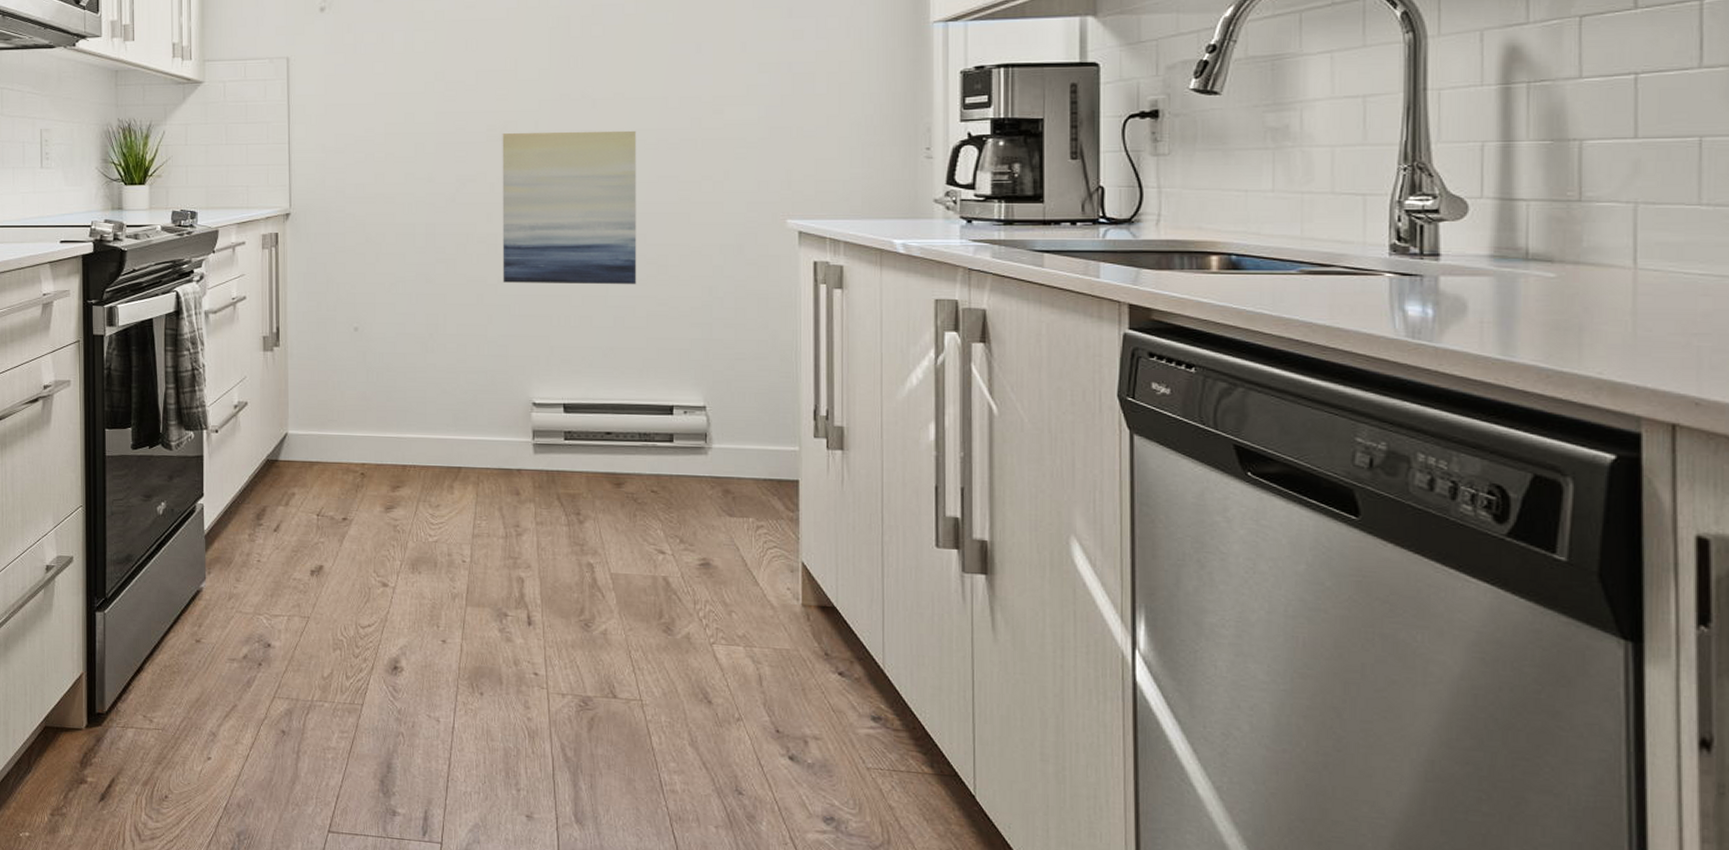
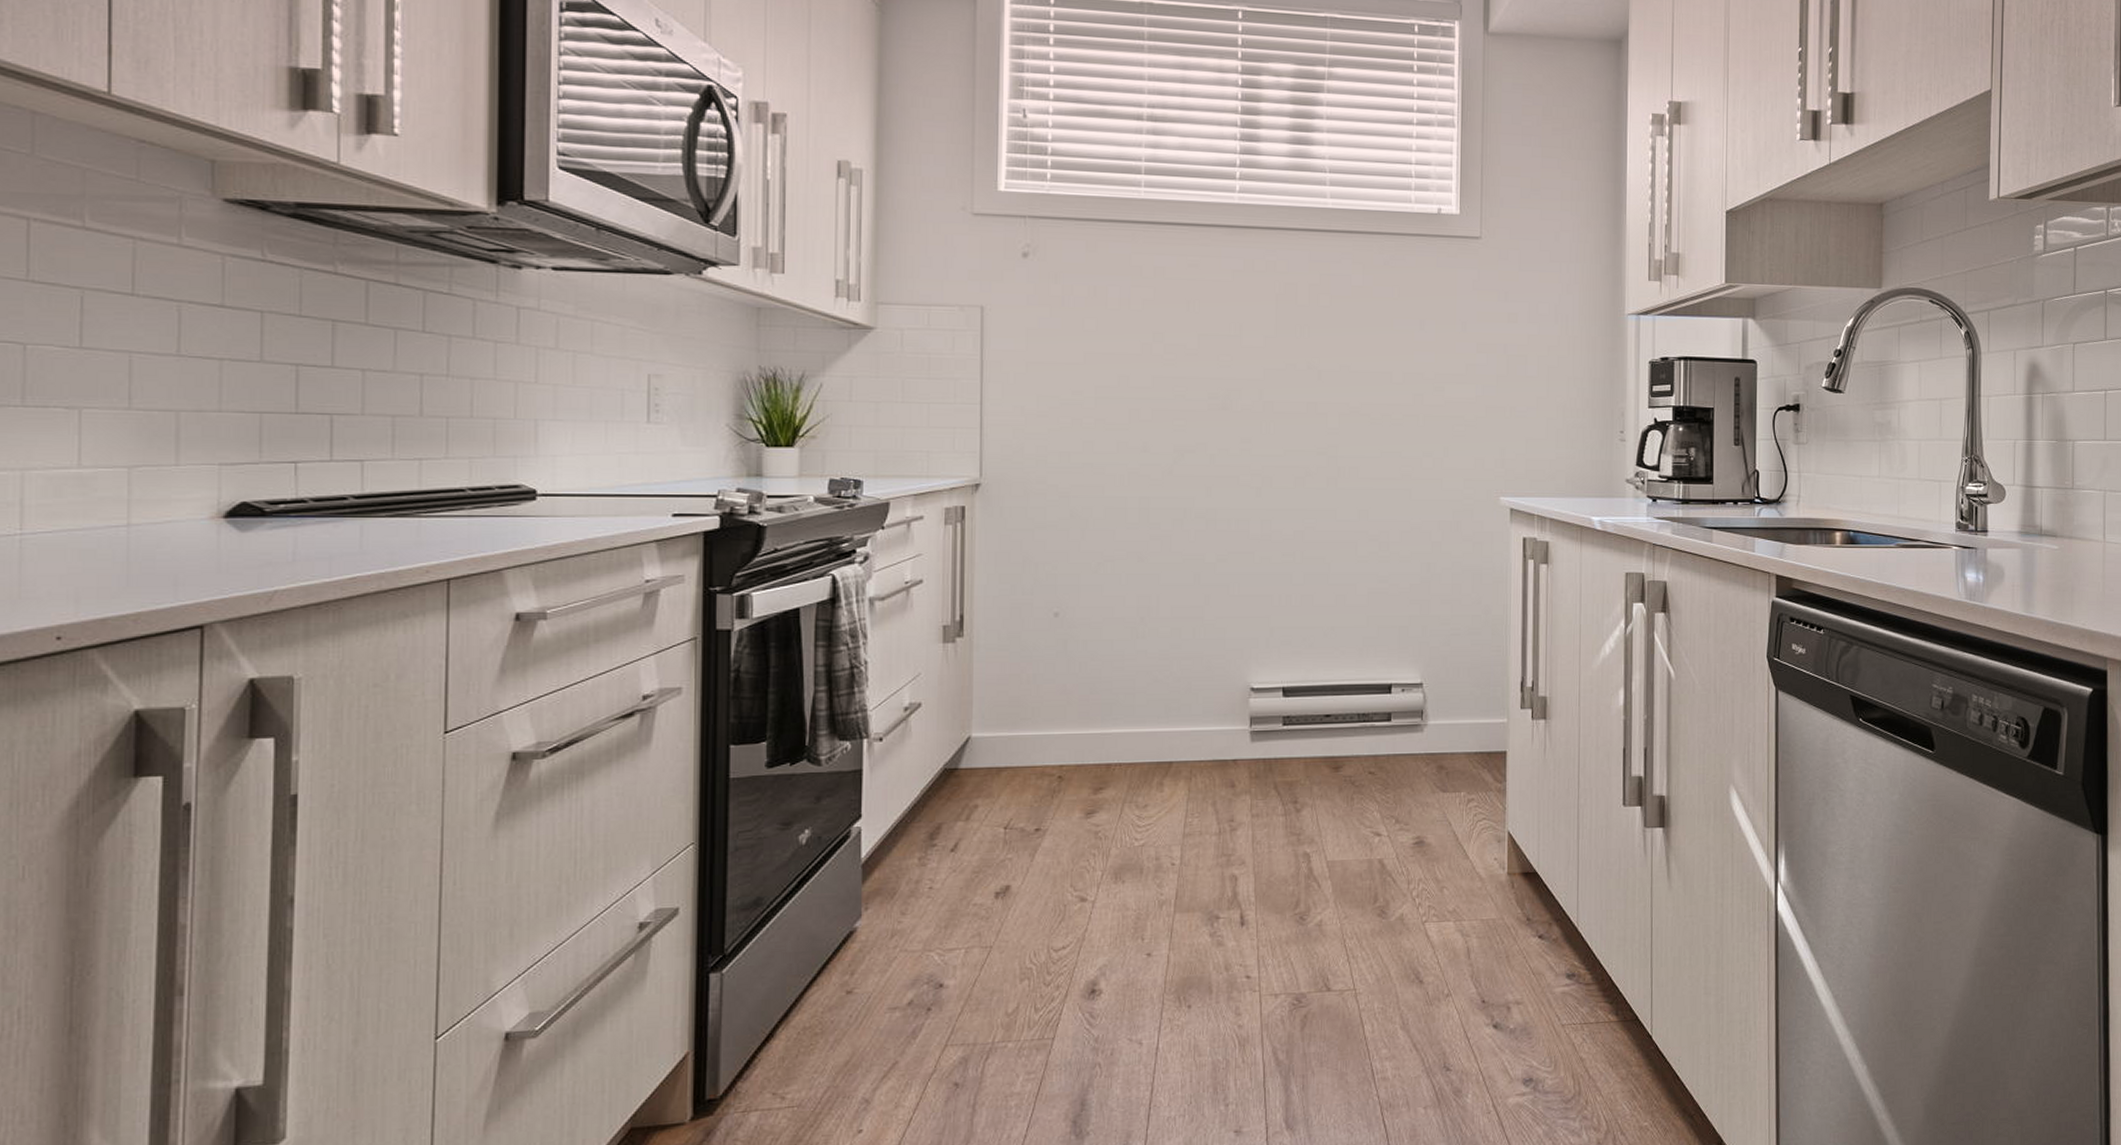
wall art: present [502,130,637,285] -> none [1222,401,1361,562]

